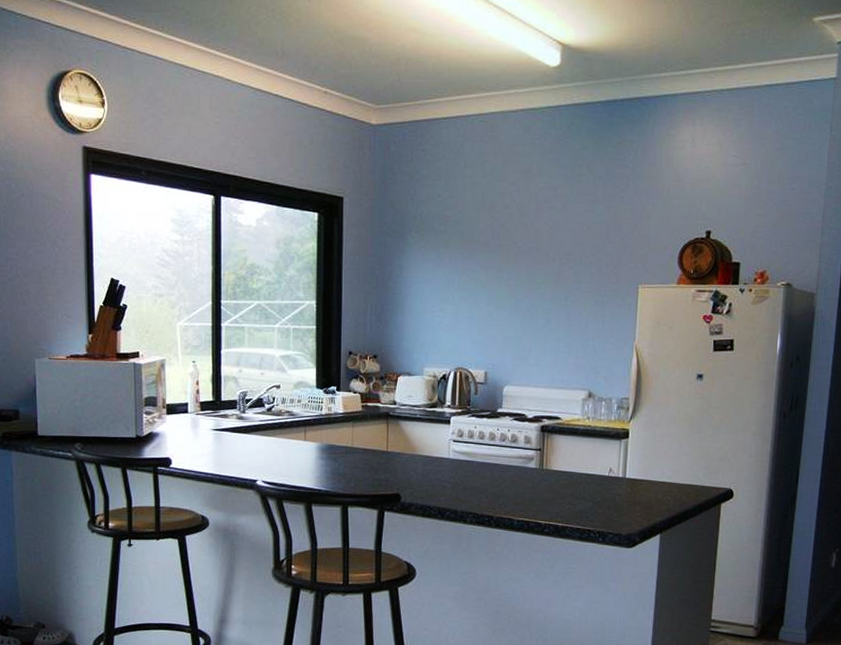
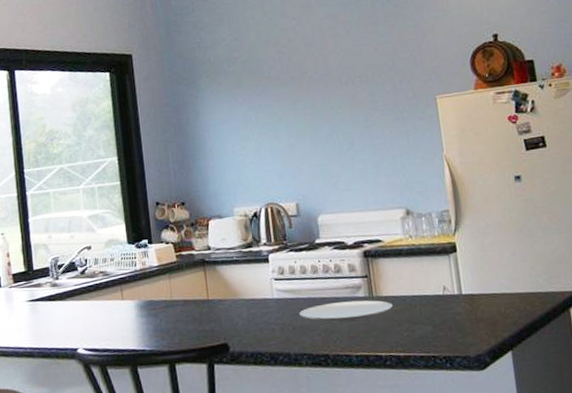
plate: none [471,469,560,488] -> present [299,300,393,322]

